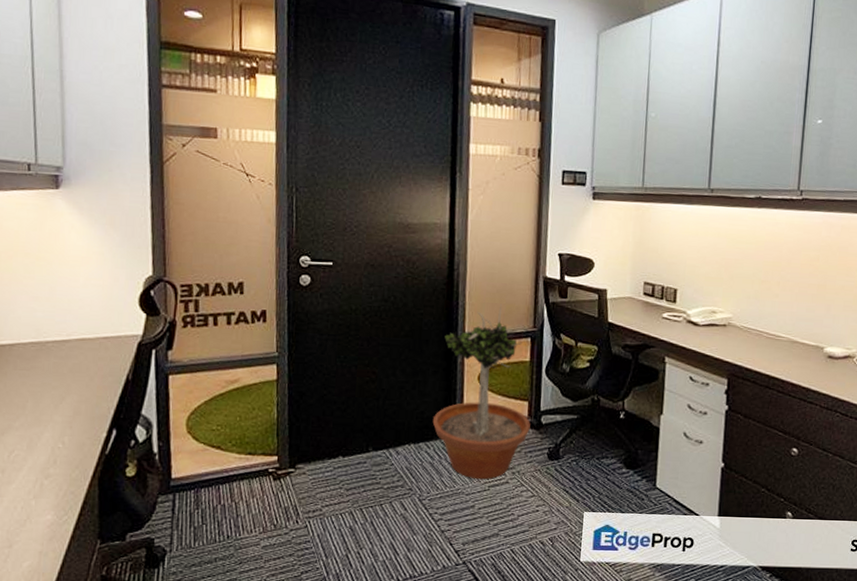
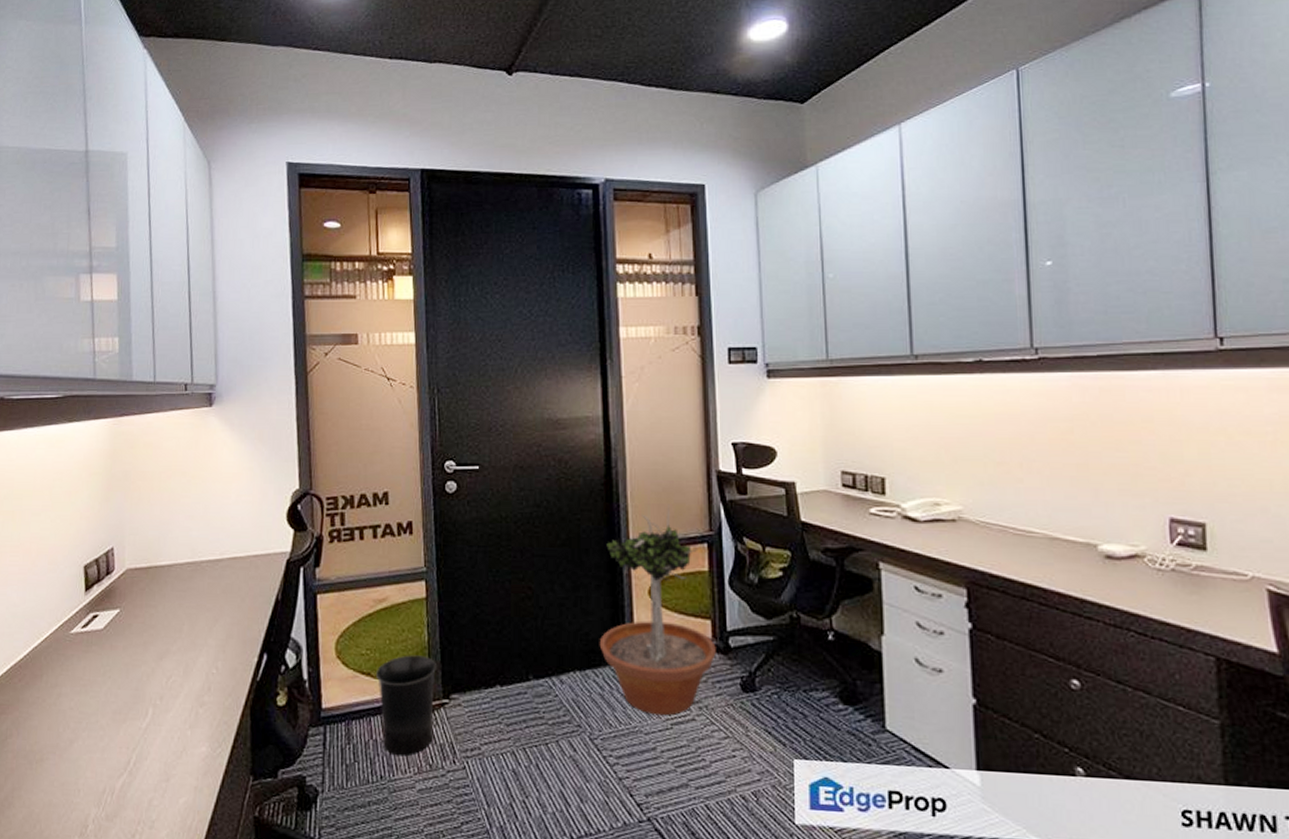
waste bin: none [226,430,284,517] -> present [376,655,436,755]

